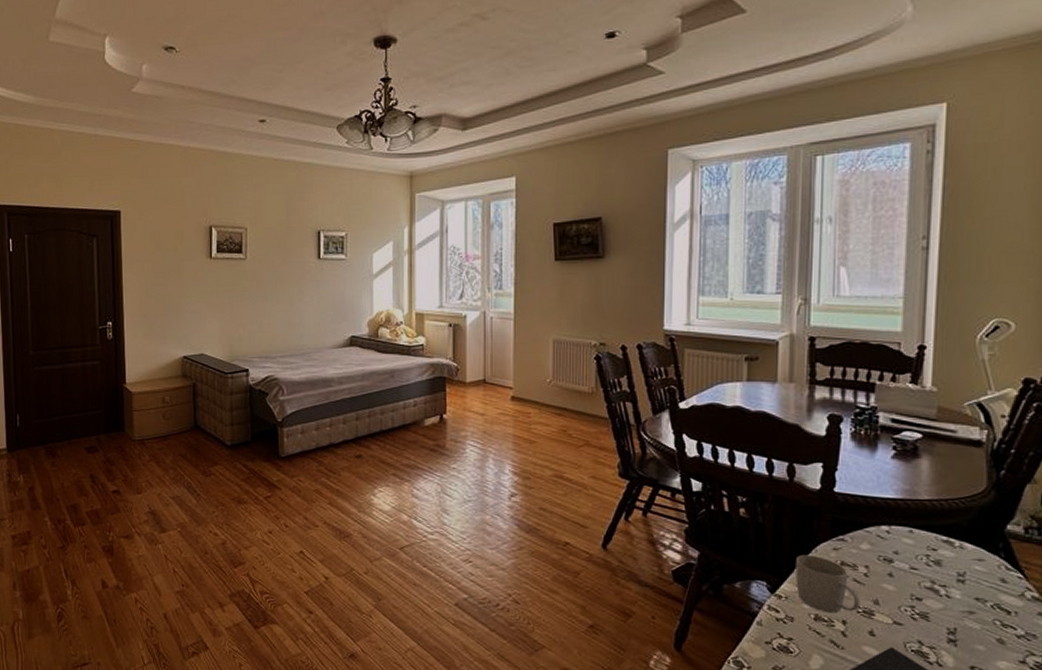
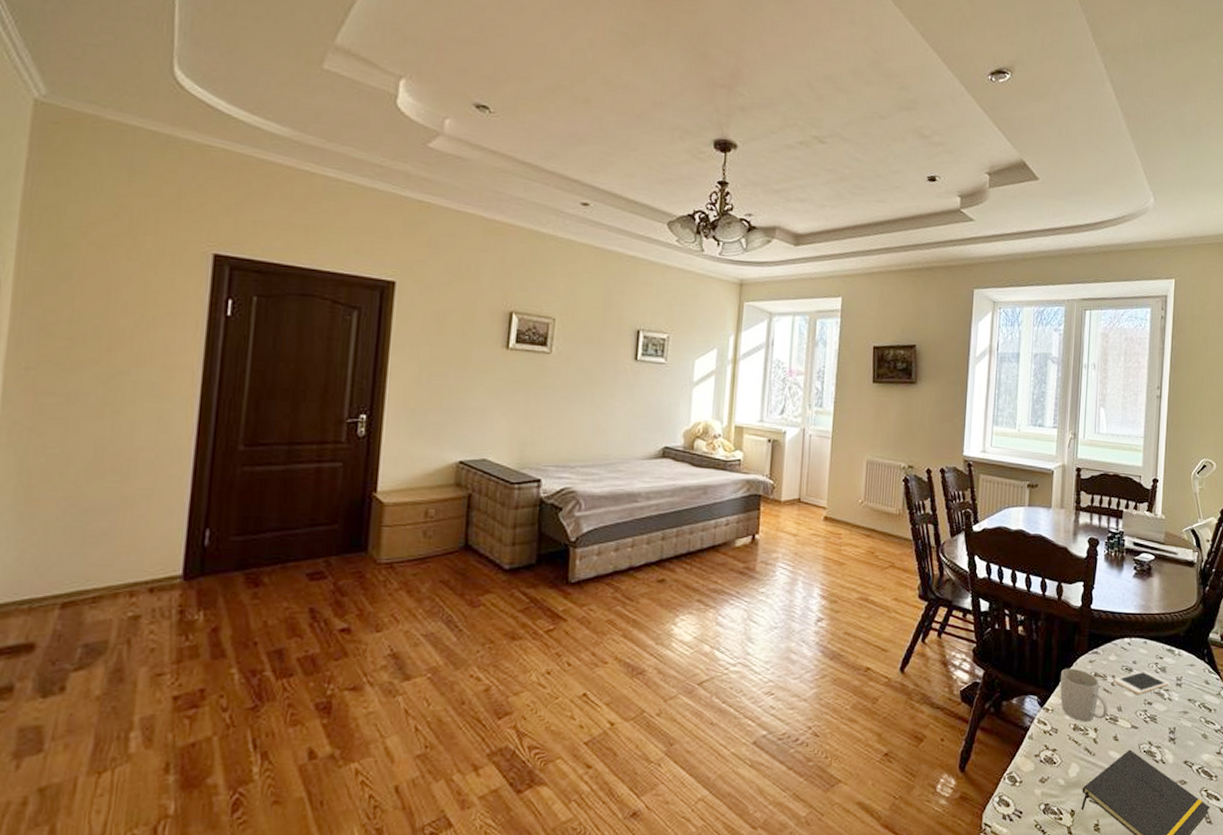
cell phone: none [866,562,947,588] -> present [1113,671,1169,694]

